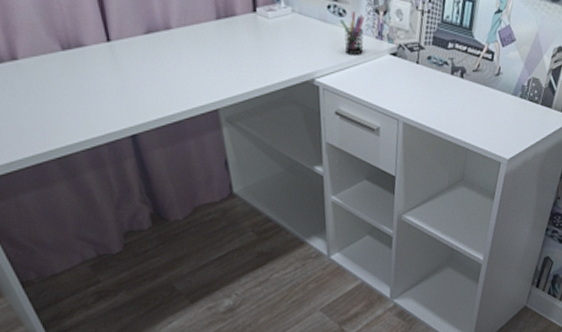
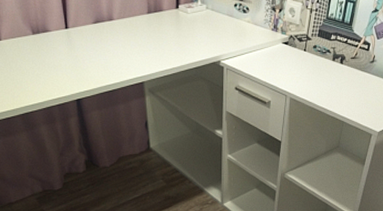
pen holder: present [339,11,365,54] -> none [243,9,264,42]

